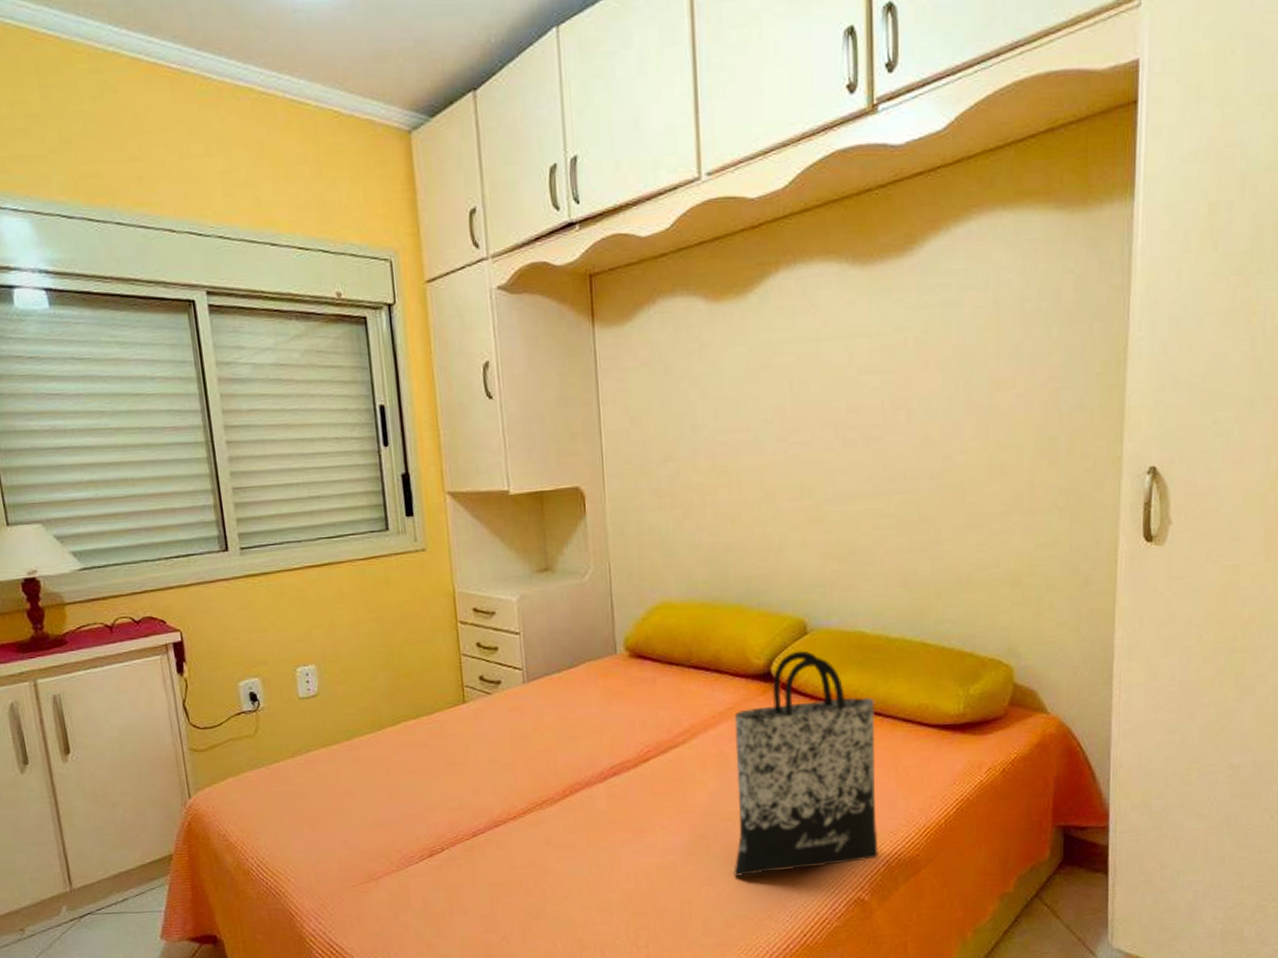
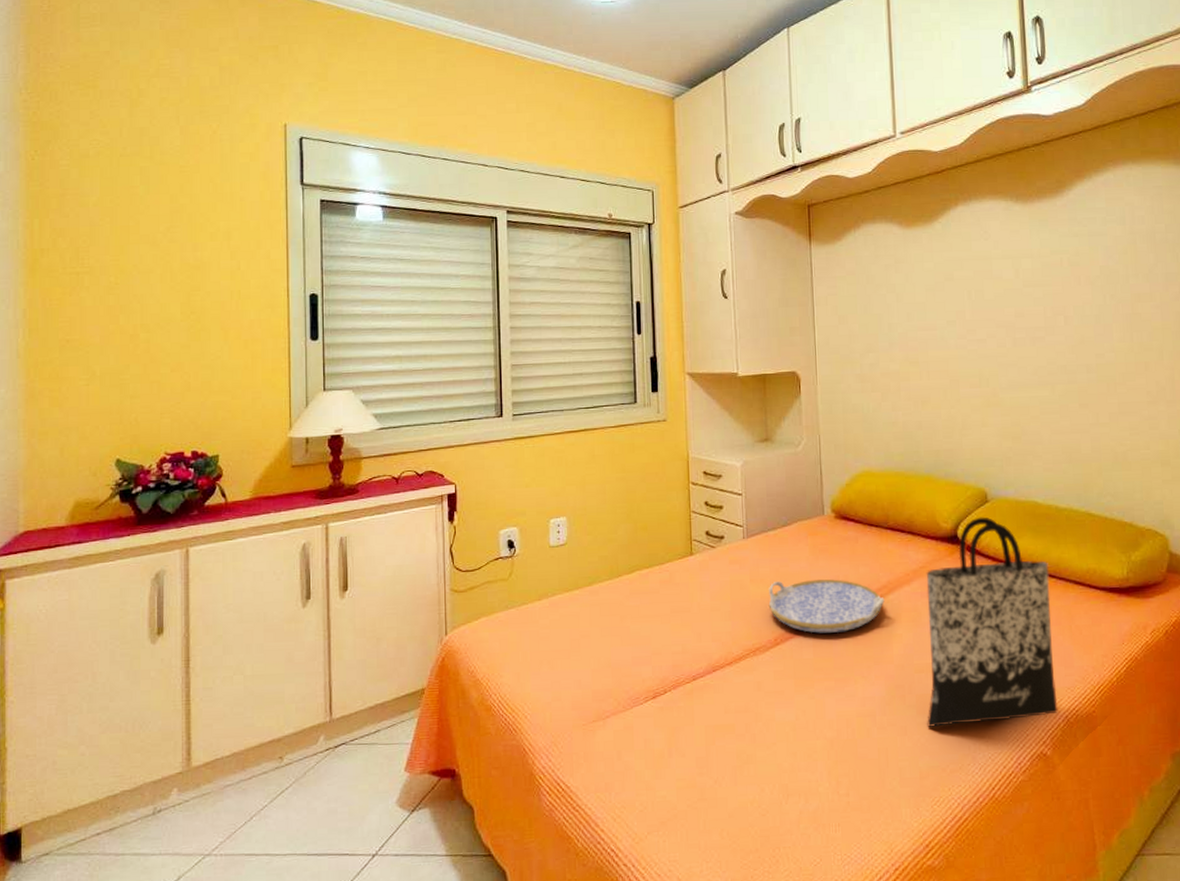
serving tray: none [554,724,687,784] -> present [768,579,885,634]

